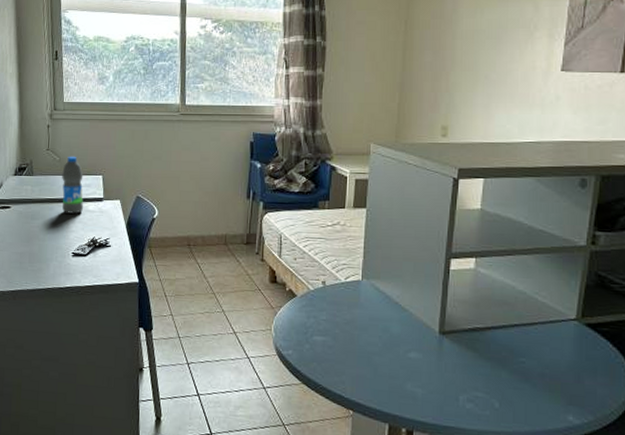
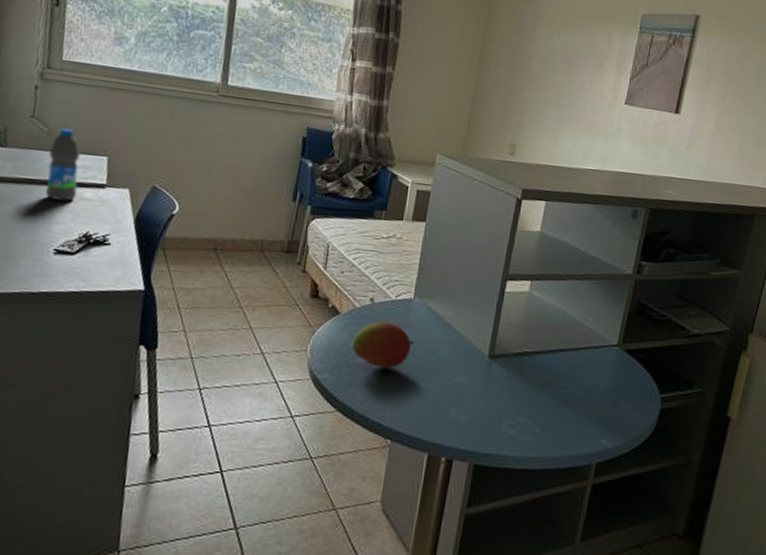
fruit: none [310,302,366,345] -> present [352,321,414,369]

